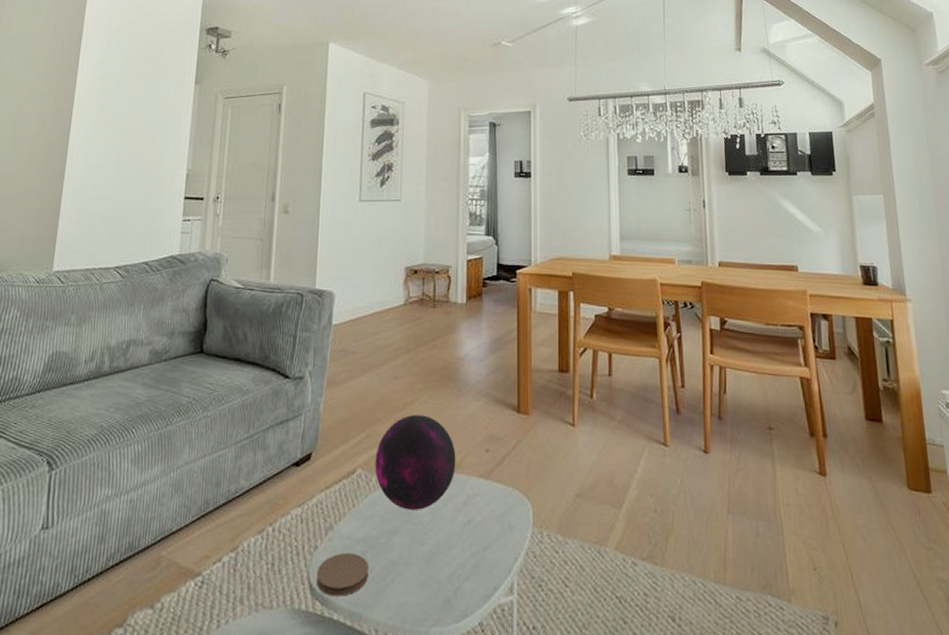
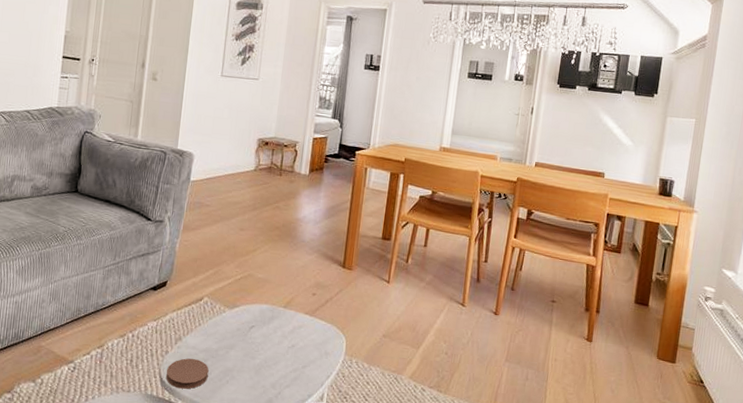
decorative orb: present [375,415,456,510] -> none [219,260,288,333]

